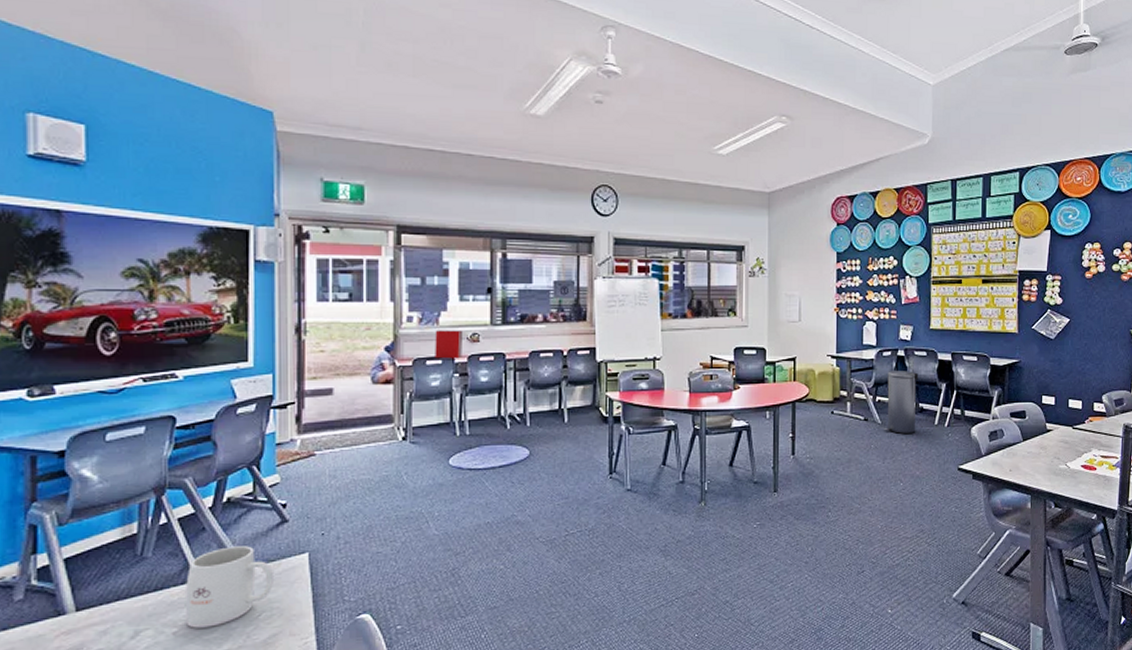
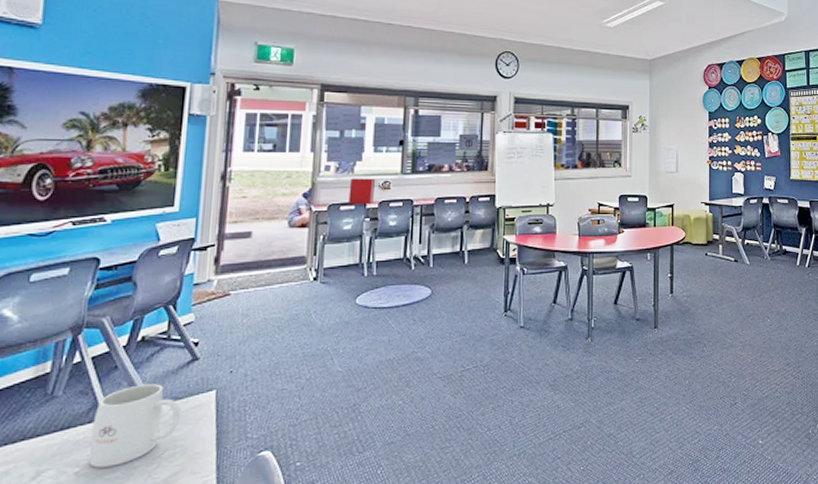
pedal bin: present [884,371,919,435] -> none [752,217,782,275]

